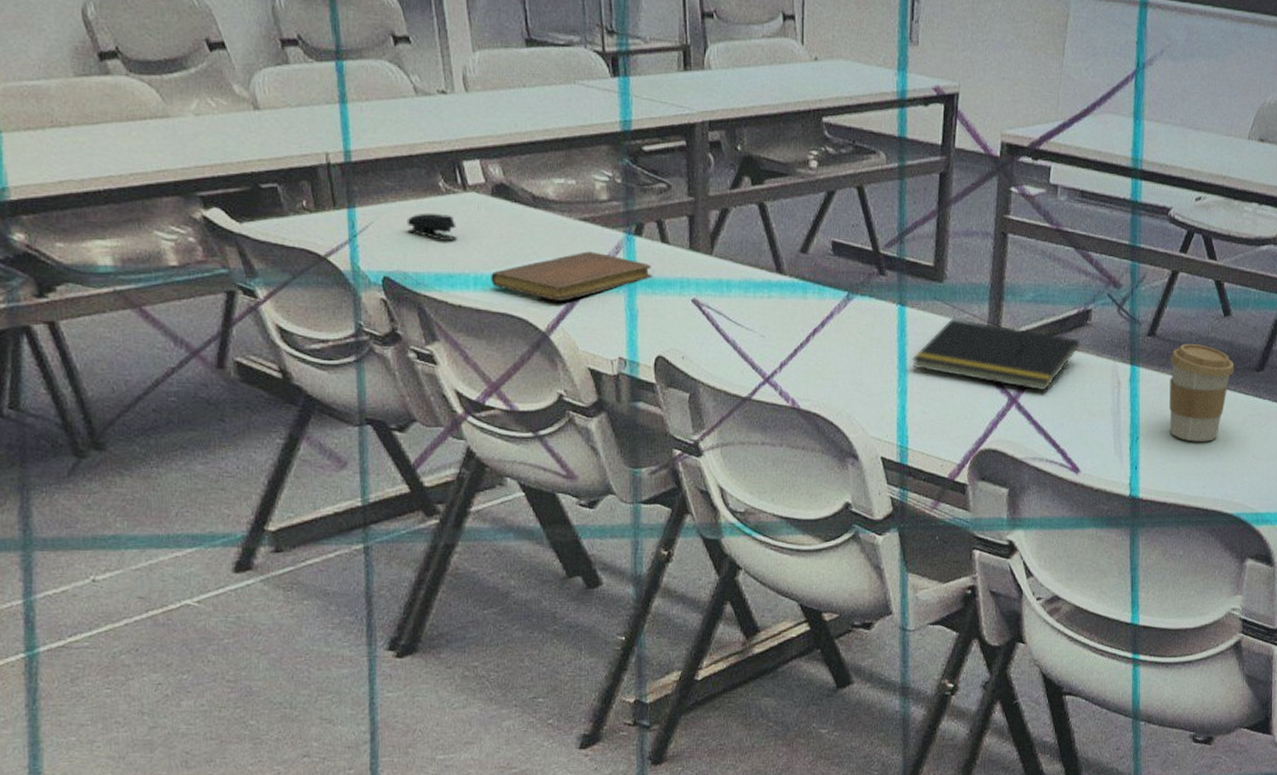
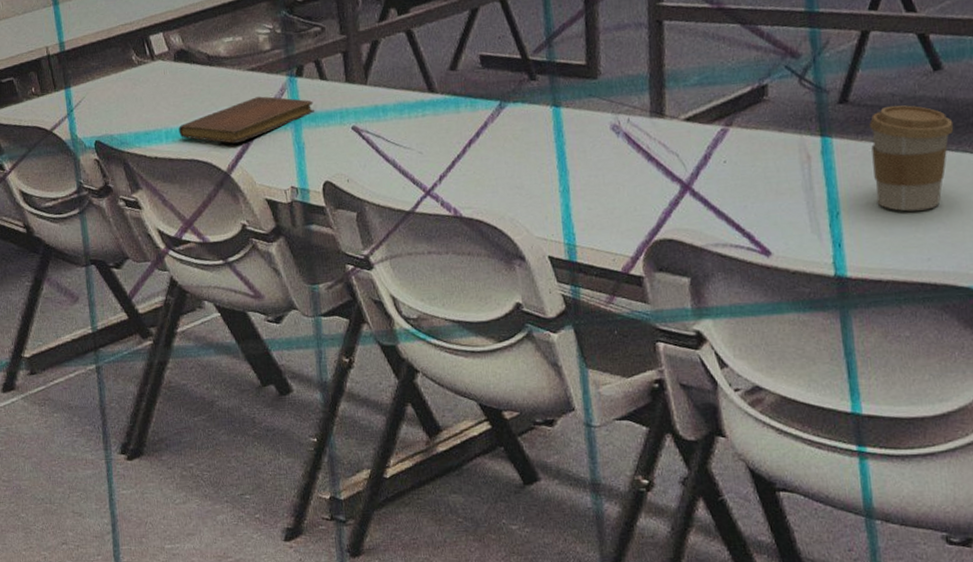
stapler: present [406,212,457,241] -> none [109,82,150,105]
notepad: present [912,318,1080,391] -> none [572,111,758,175]

